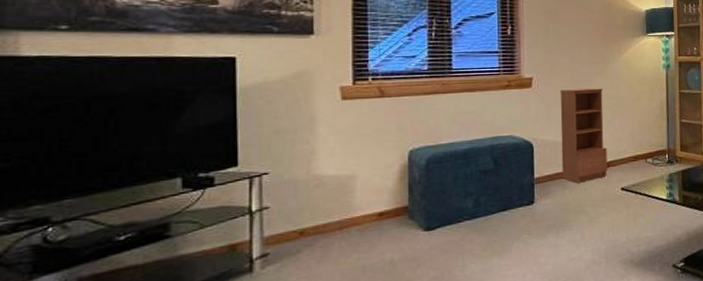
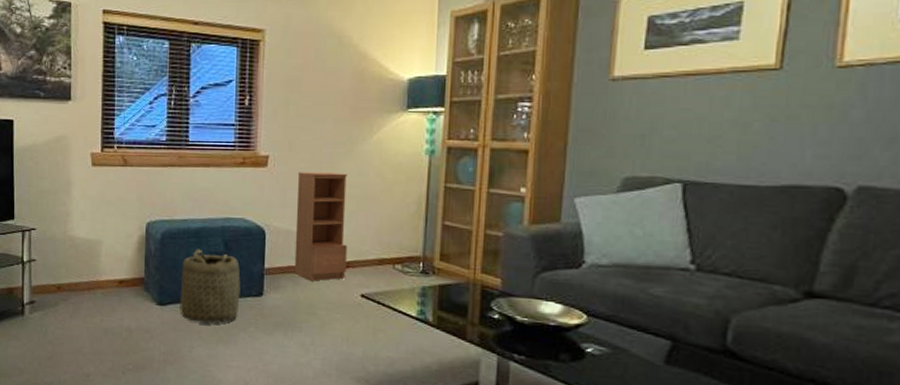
basket: none [449,169,512,241] -> present [180,249,241,324]

